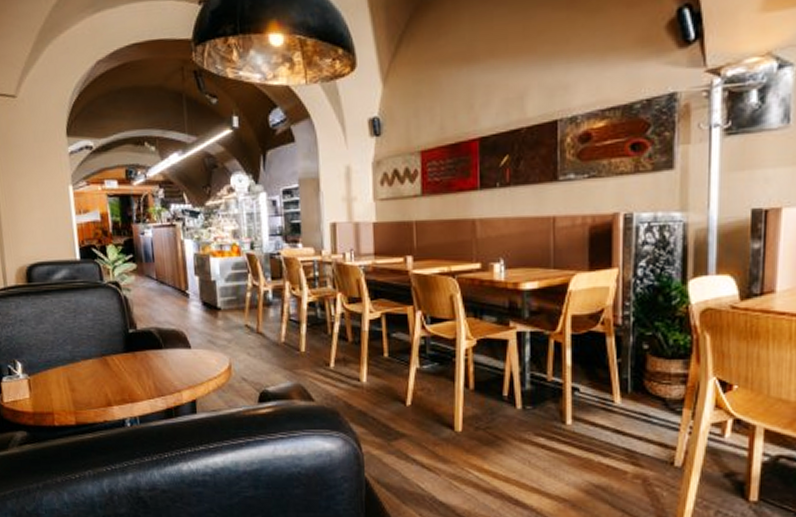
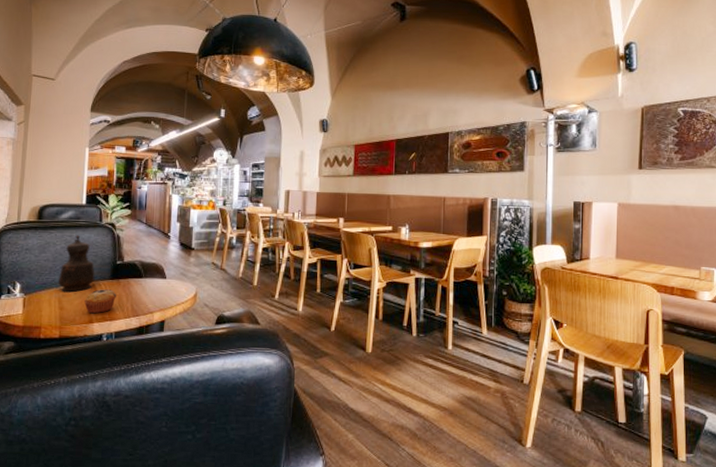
coffeepot: none [63,299,106,371] -> present [58,235,95,293]
muffin: none [98,365,135,395] -> present [84,289,116,314]

